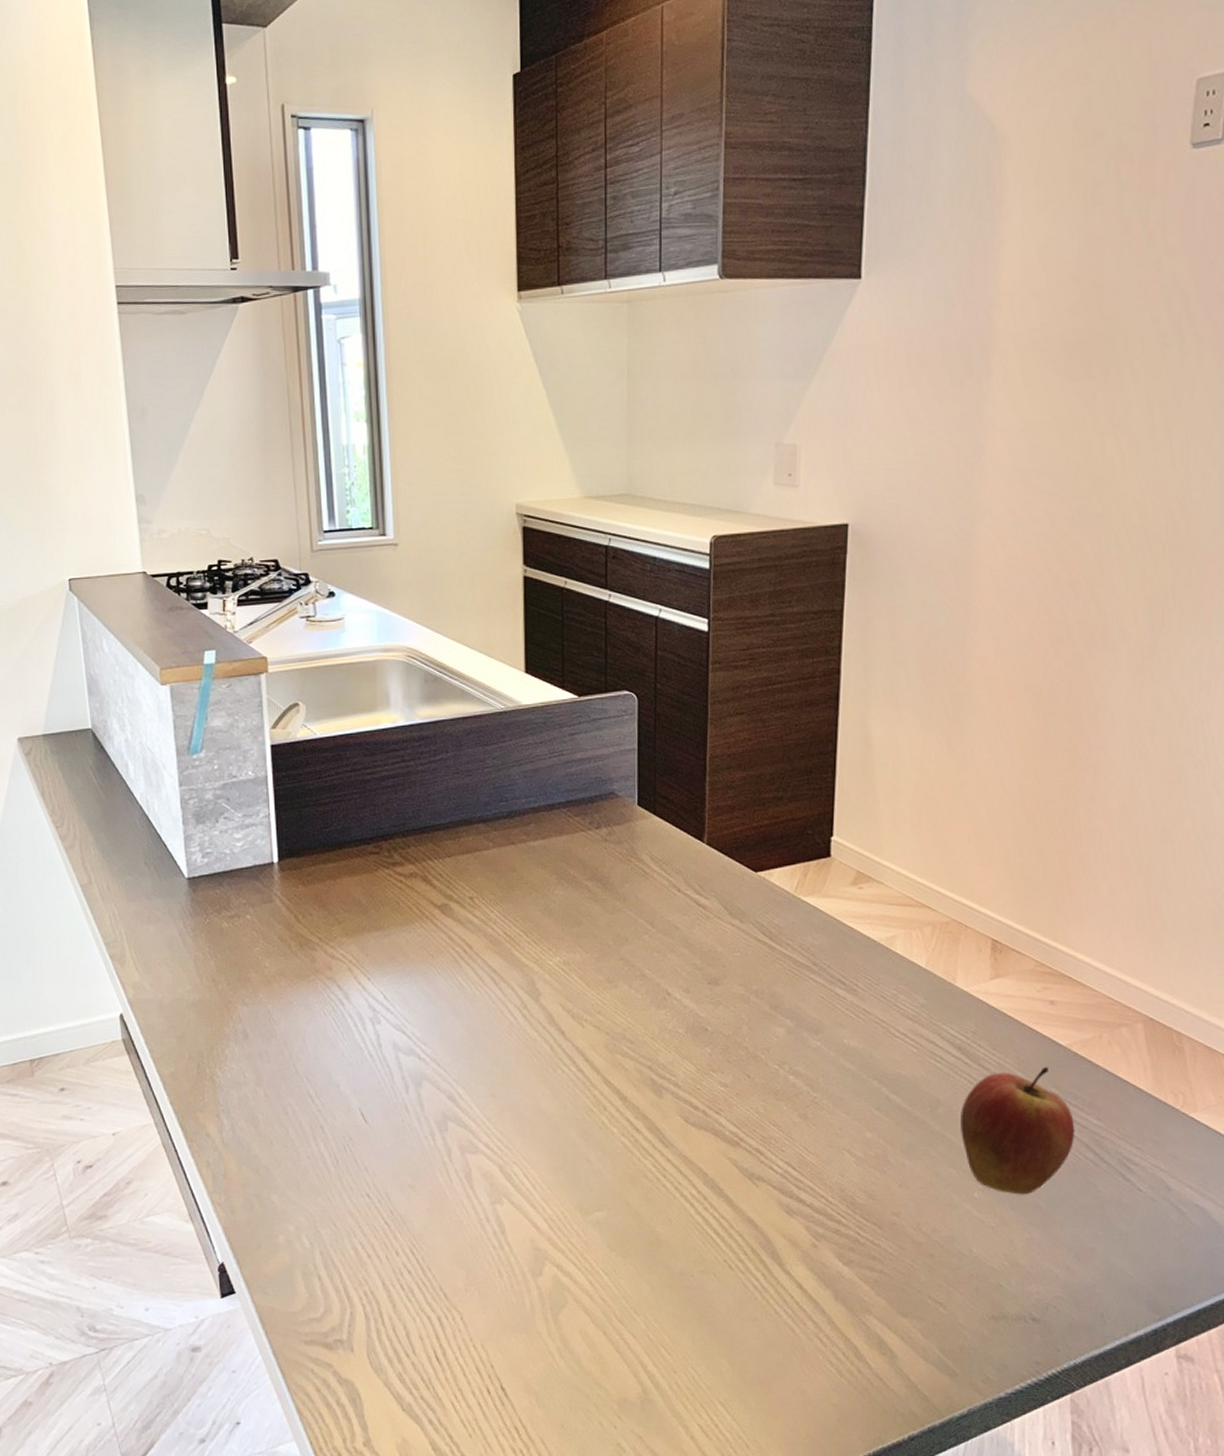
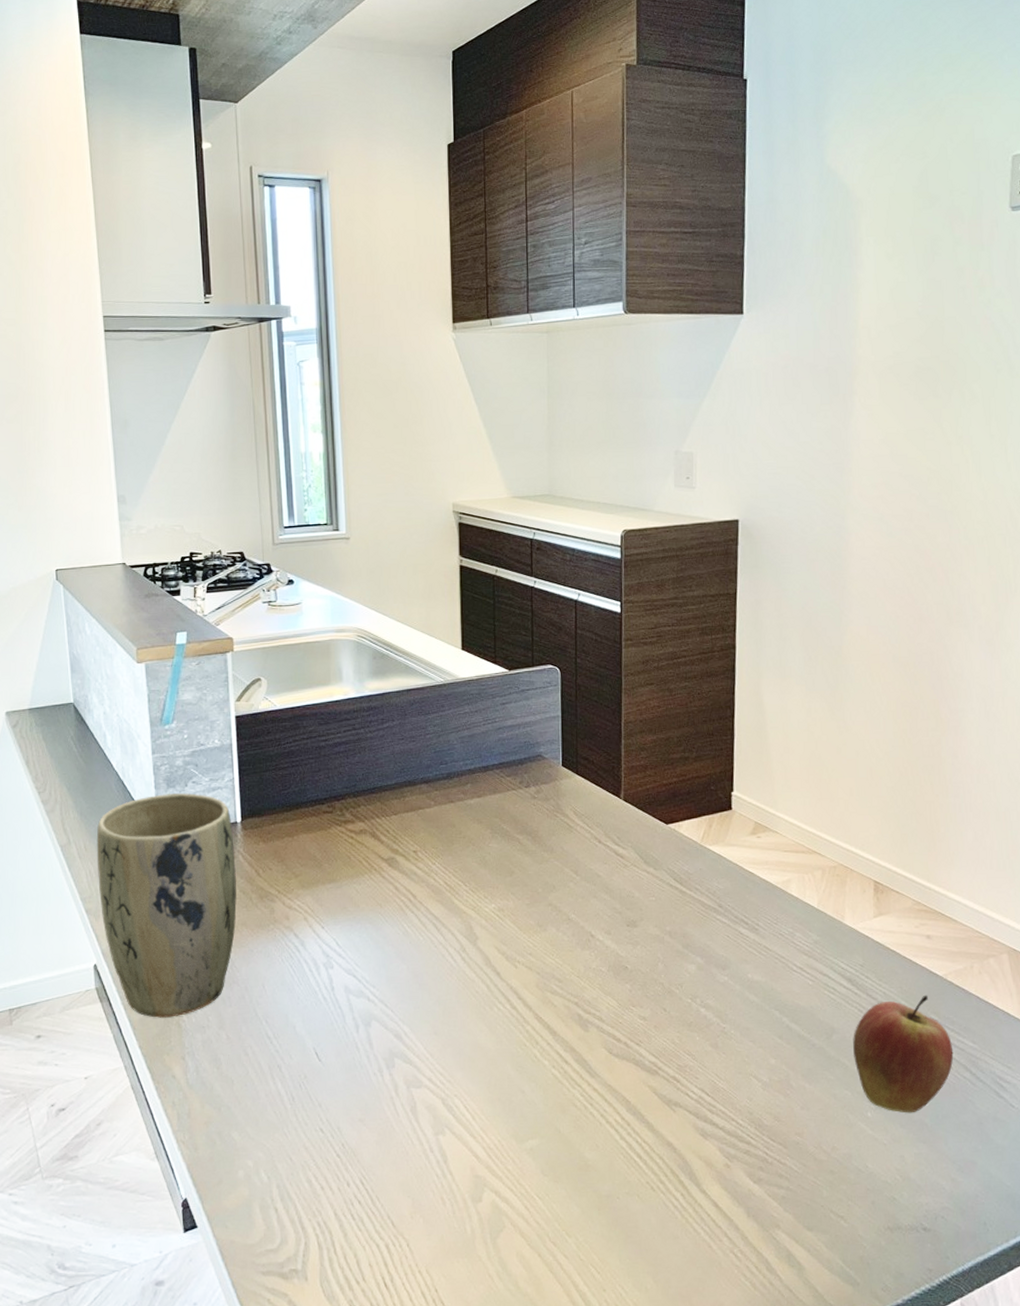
plant pot: none [120,830,274,1072] -> present [96,793,237,1018]

